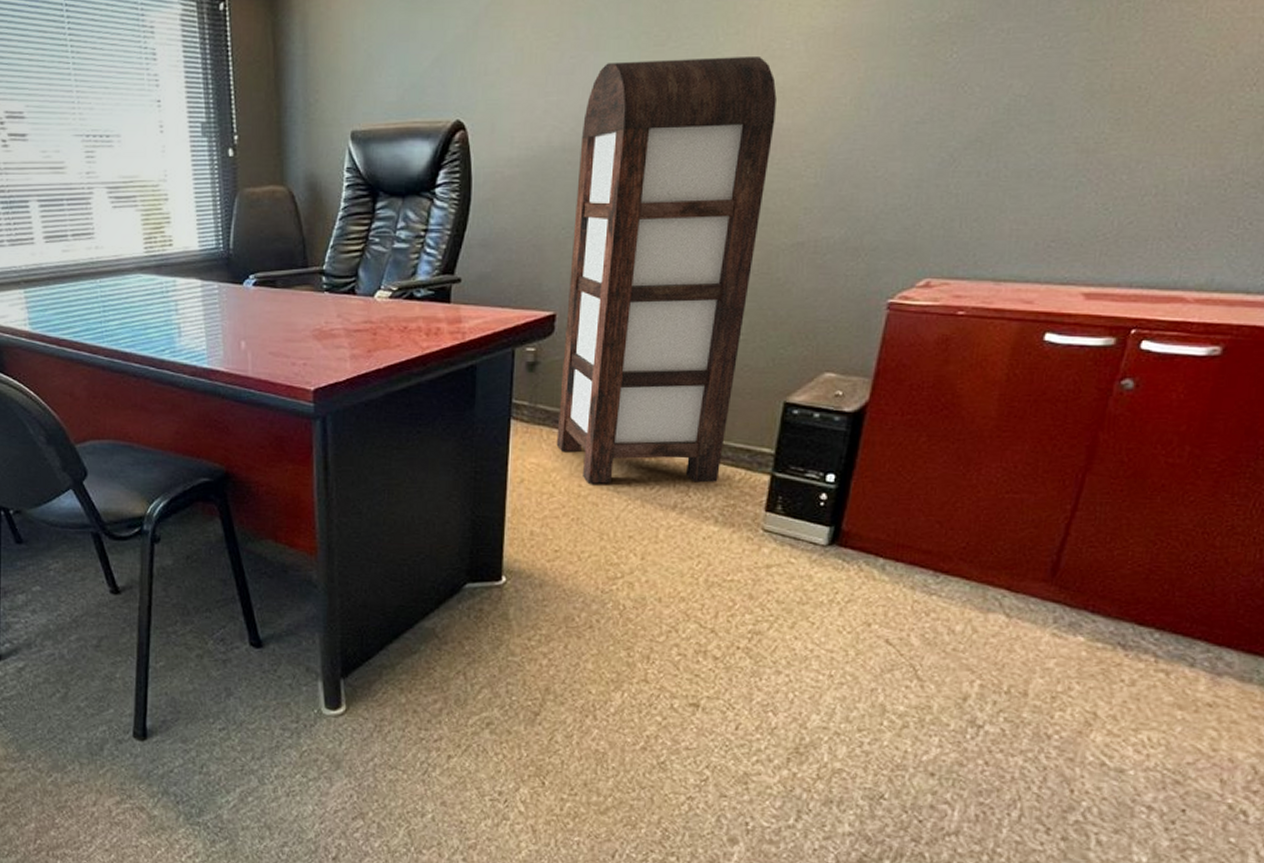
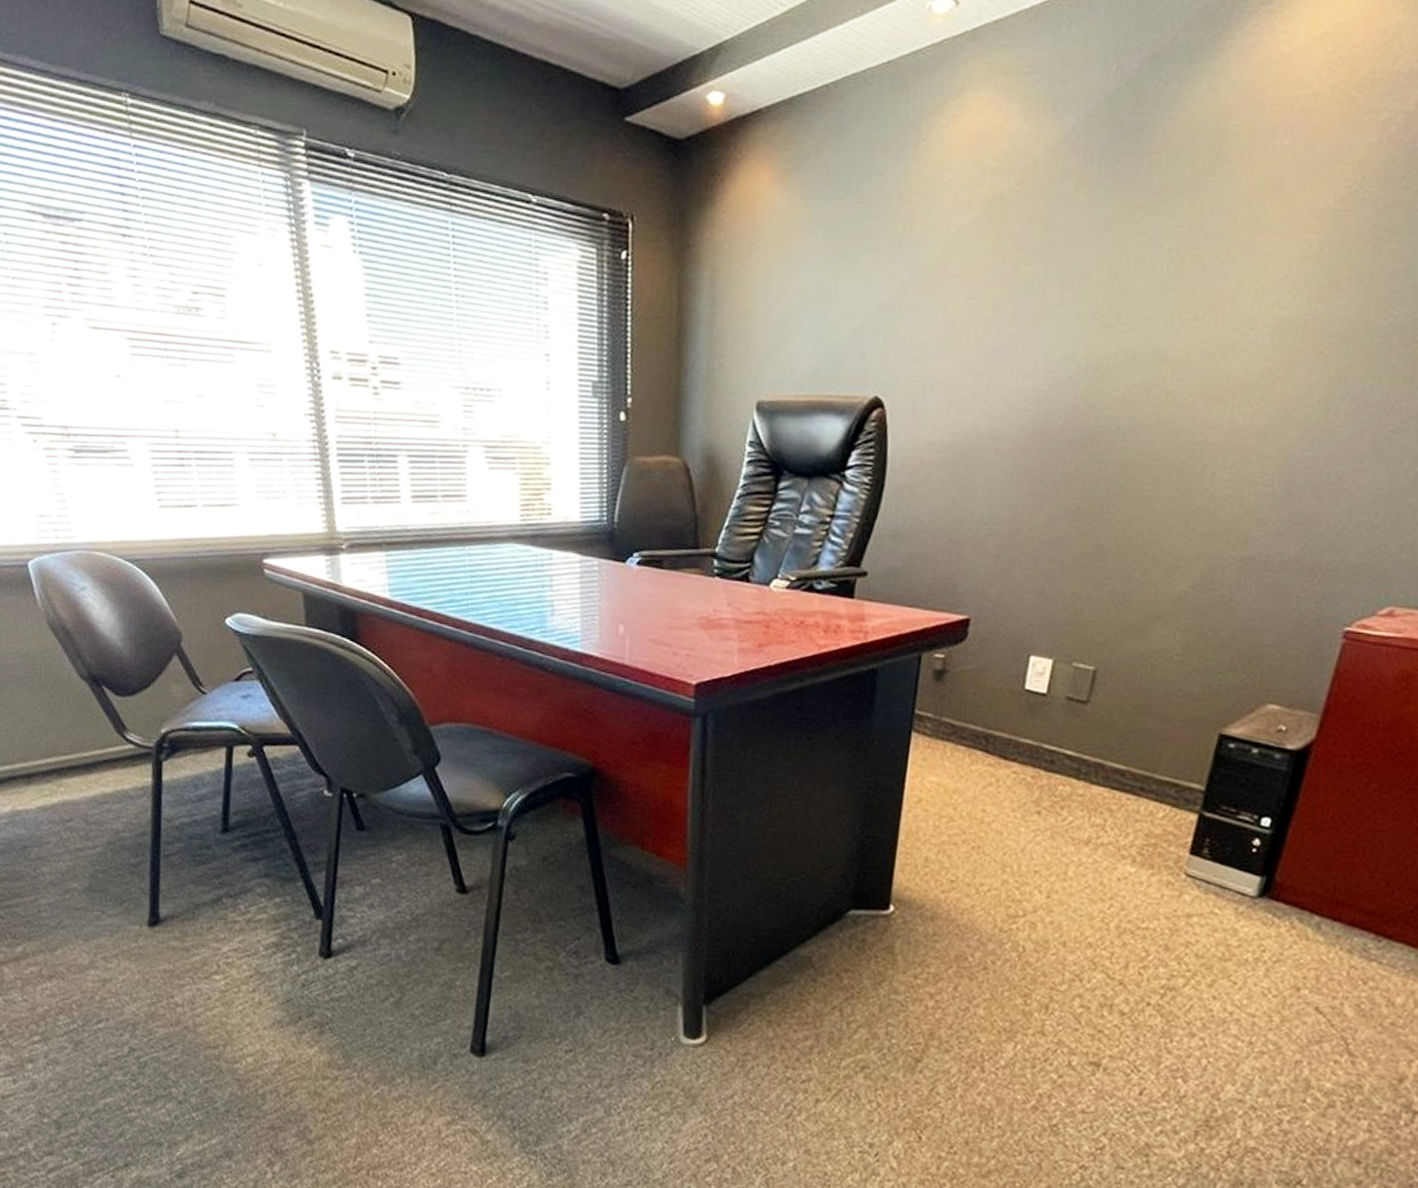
bookshelf: present [556,55,777,484] -> none [960,343,1235,818]

